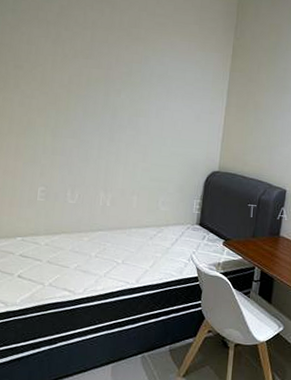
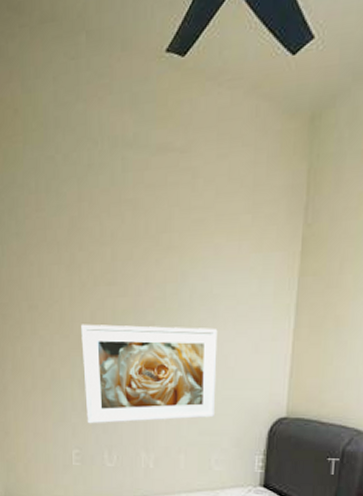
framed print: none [55,85,170,168] -> present [81,324,218,424]

